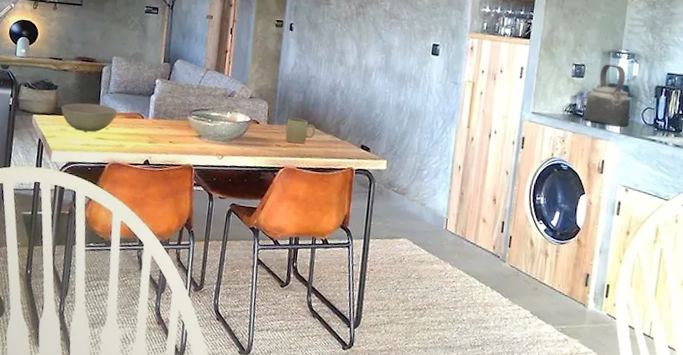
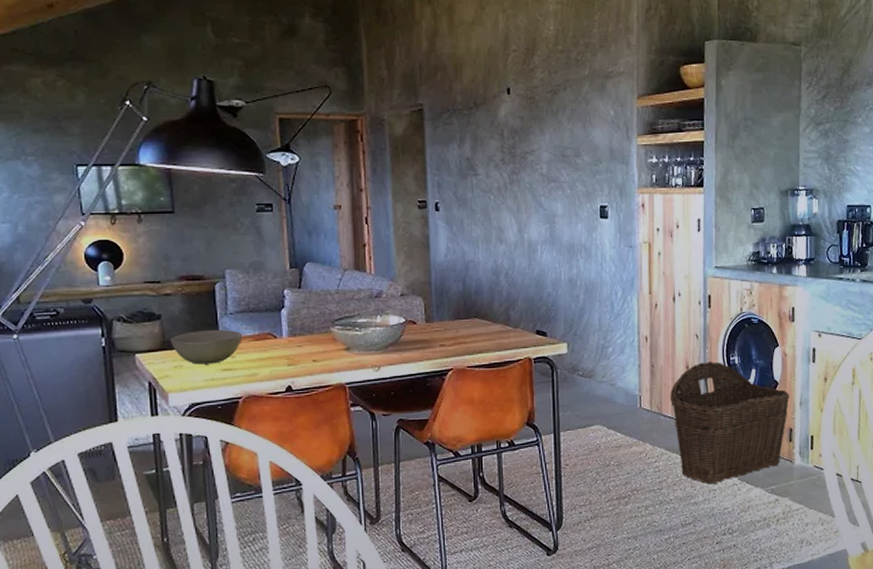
mug: present [285,117,316,144] -> none [448,310,483,340]
wicker basket: none [475,197,591,313] -> present [670,360,790,484]
kettle: present [582,64,631,127] -> none [767,204,814,270]

